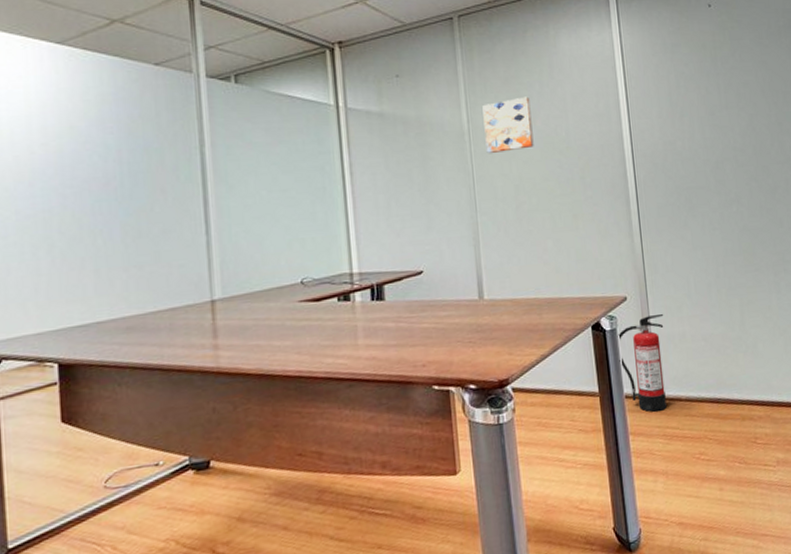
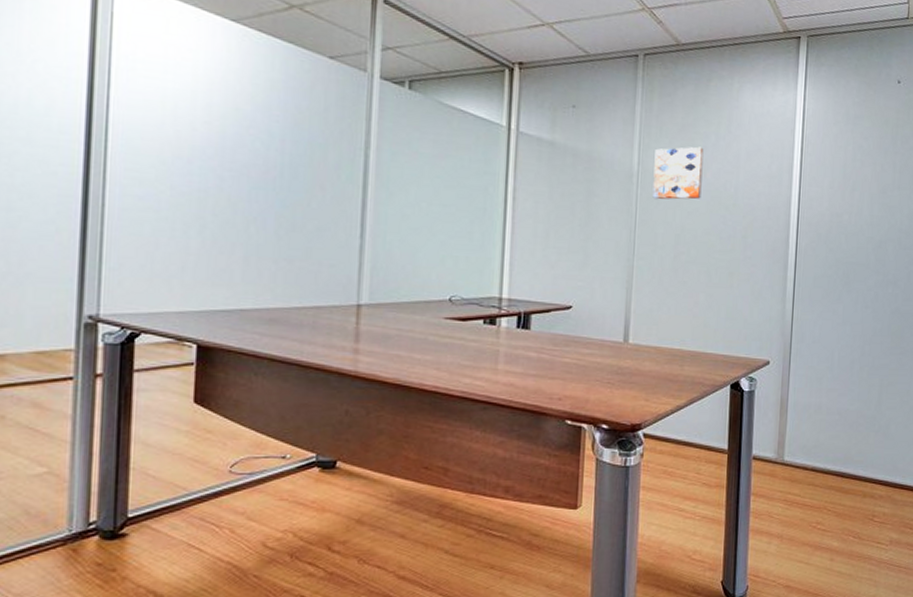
fire extinguisher: present [617,314,667,412] -> none [752,383,804,476]

